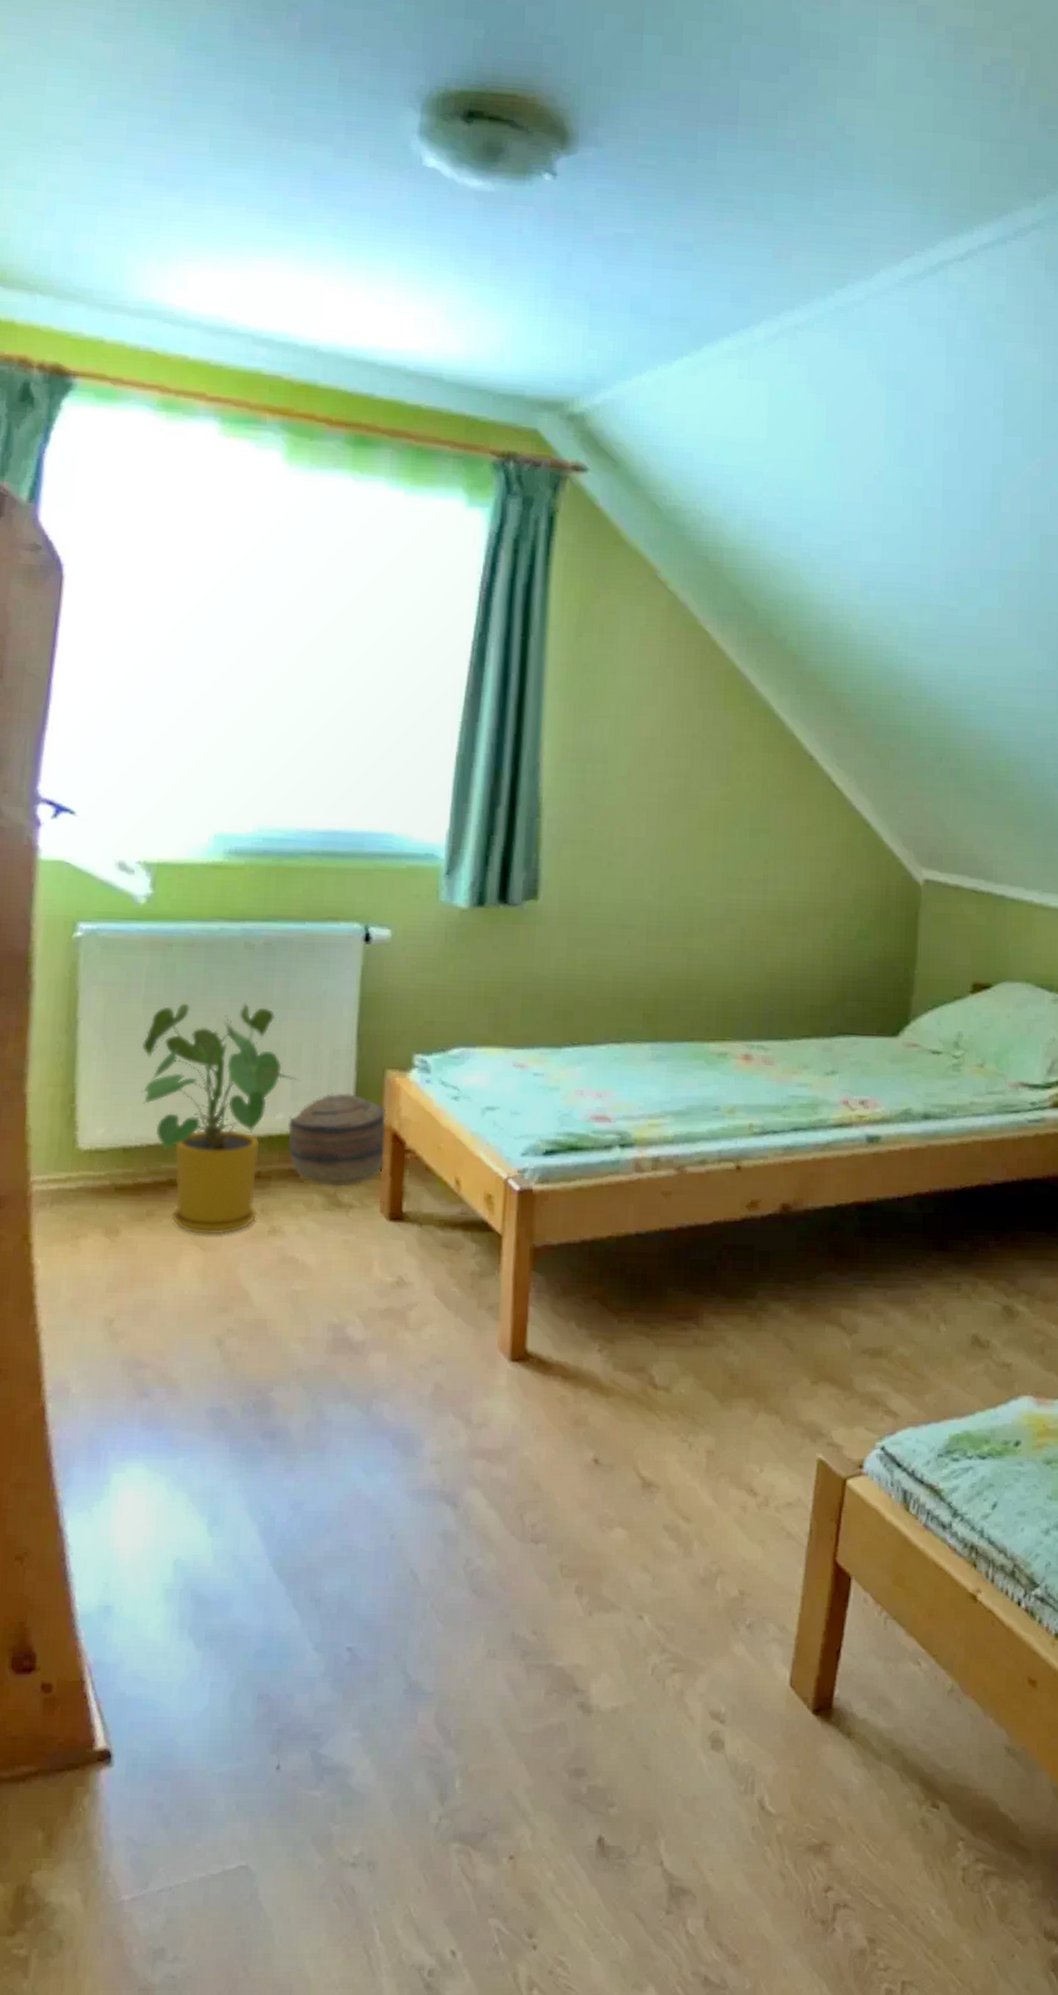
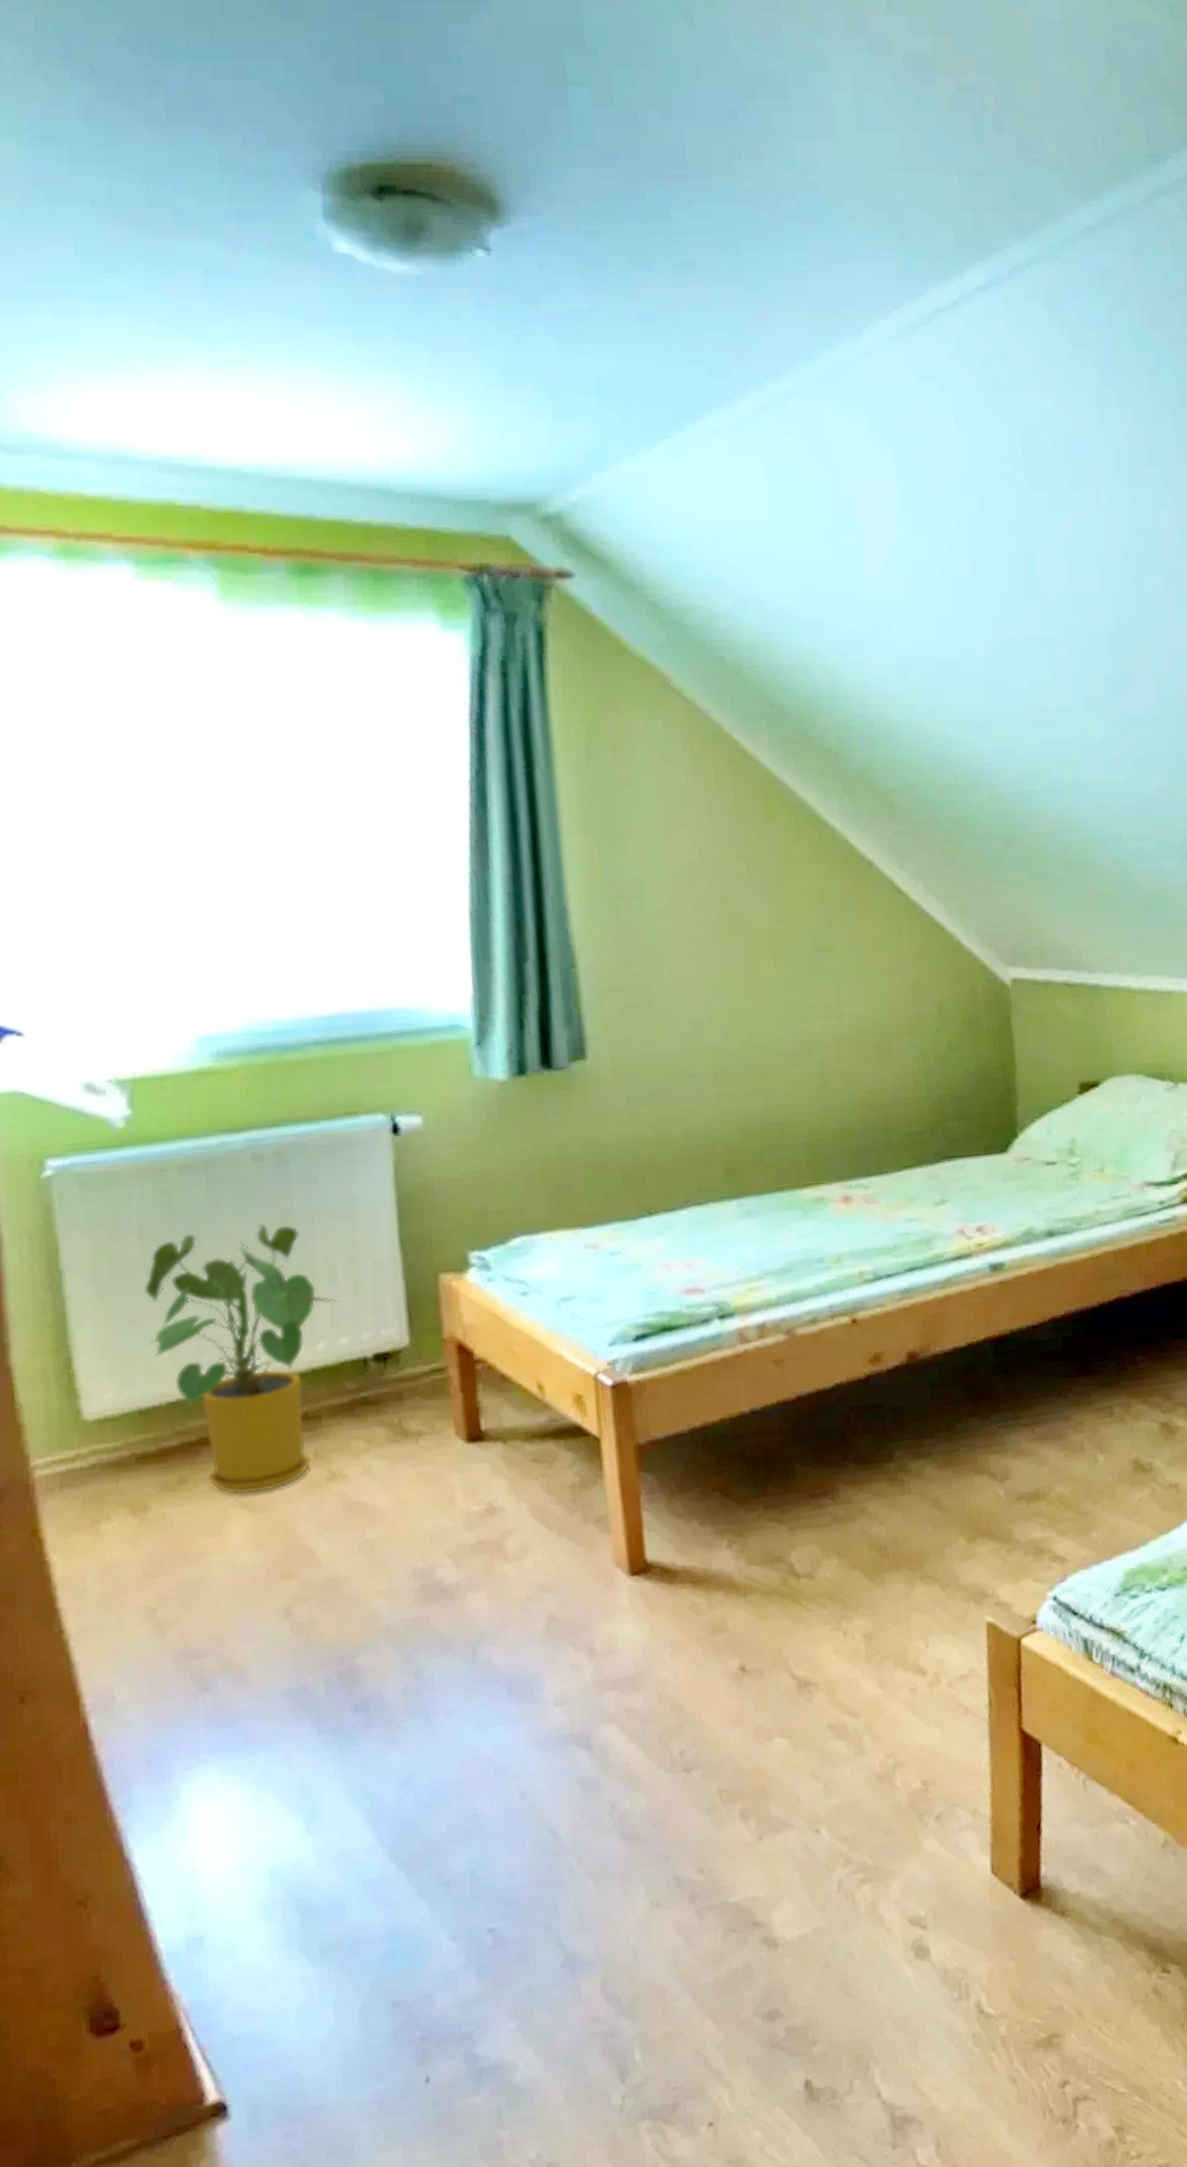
basket: present [287,1093,388,1186] -> none [332,1307,453,1415]

